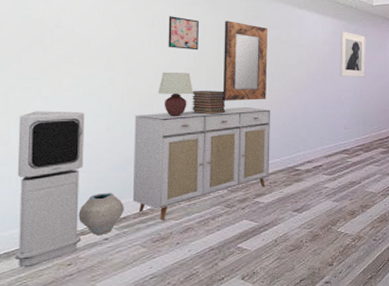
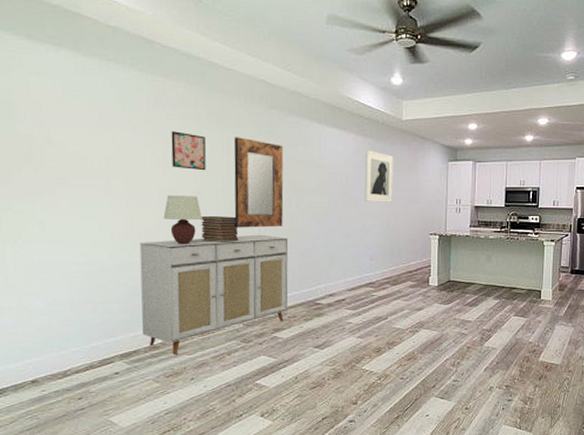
air purifier: present [15,111,85,267] -> none [14,237,91,400]
vase: present [78,192,124,235] -> none [86,324,134,369]

